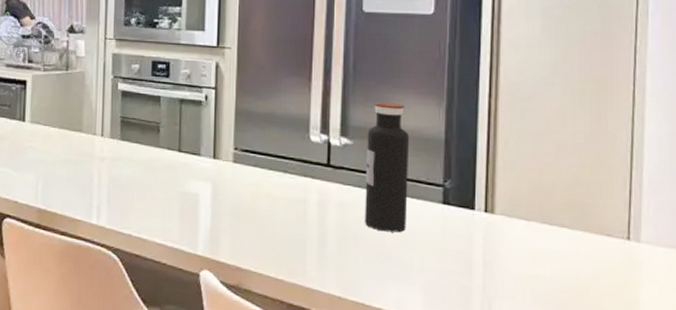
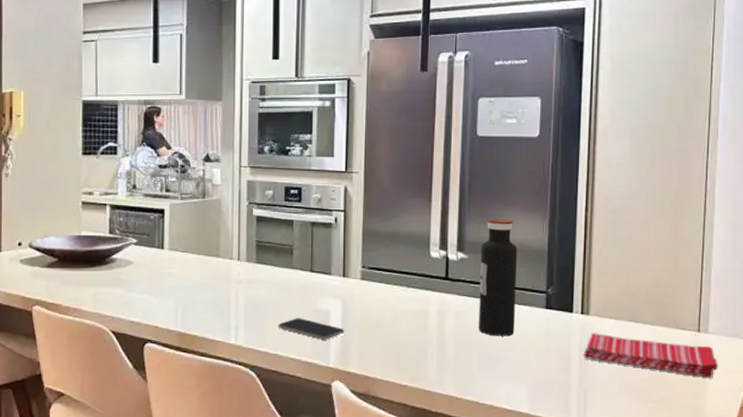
smartphone: none [142,200,215,225] -> present [278,318,345,340]
dish towel: none [487,234,653,294] -> present [583,333,718,378]

